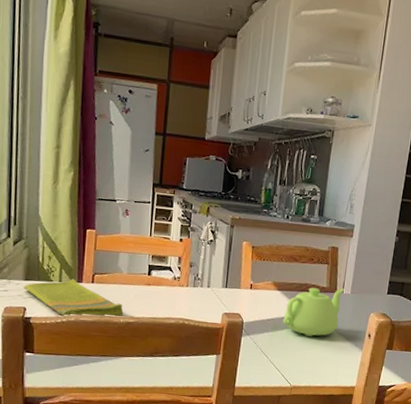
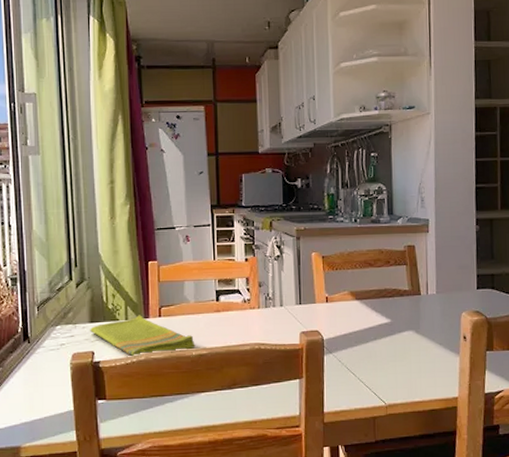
teapot: present [283,288,344,336] -> none [366,289,428,346]

